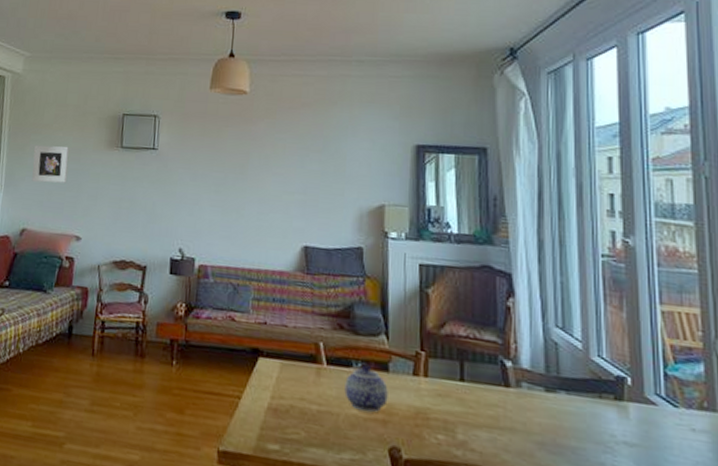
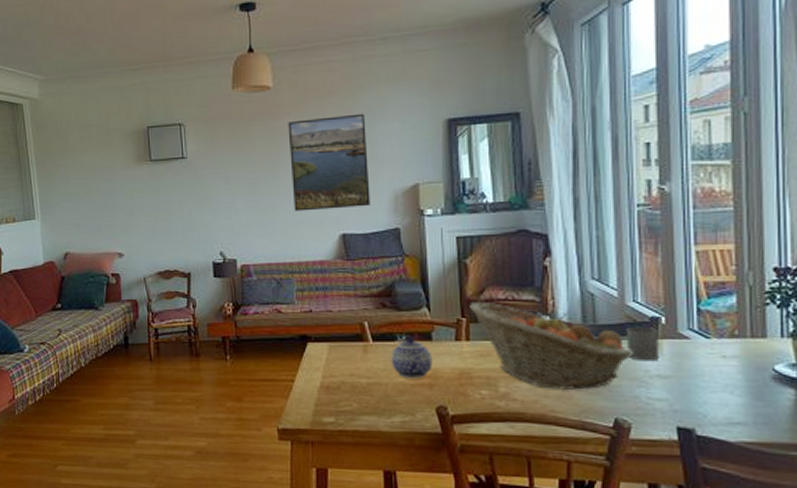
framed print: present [32,145,69,183] -> none [64,166,102,206]
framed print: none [258,127,337,222] -> present [288,113,370,211]
fruit basket: none [429,335,600,448] -> present [470,301,635,390]
mug: none [590,384,627,426] -> present [626,326,660,362]

